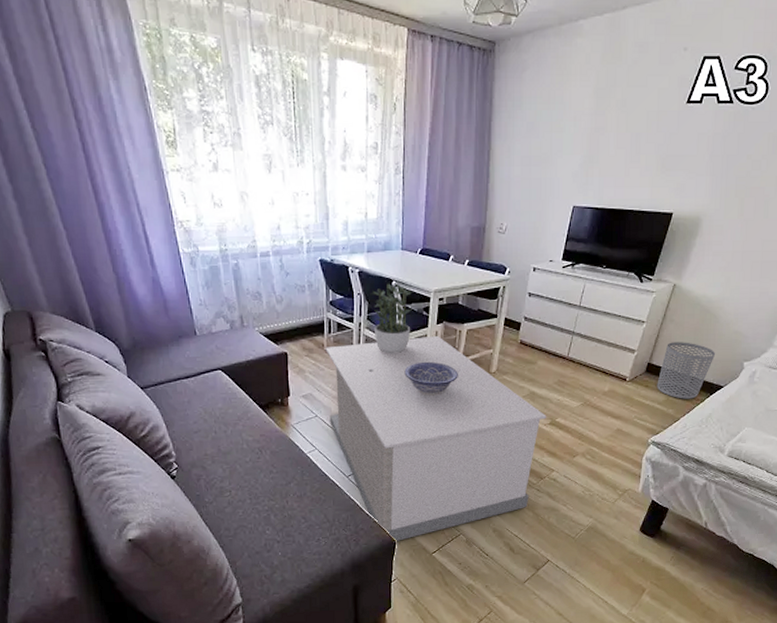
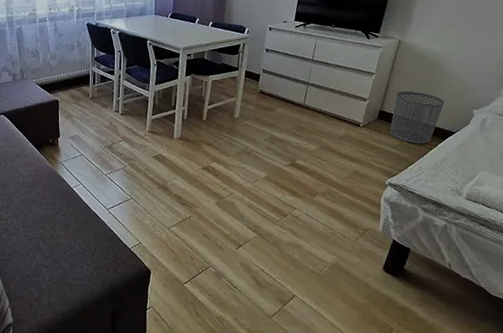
coffee table: present [325,335,547,542] -> none [90,85,287,272]
potted plant: present [370,283,413,354] -> none [128,42,165,102]
decorative bowl: present [404,361,458,396] -> none [158,108,205,138]

